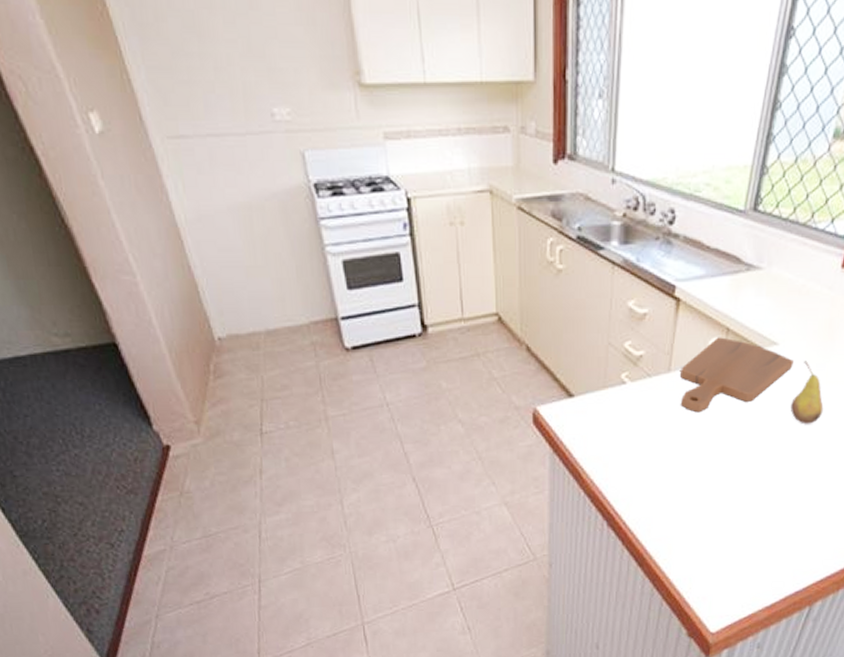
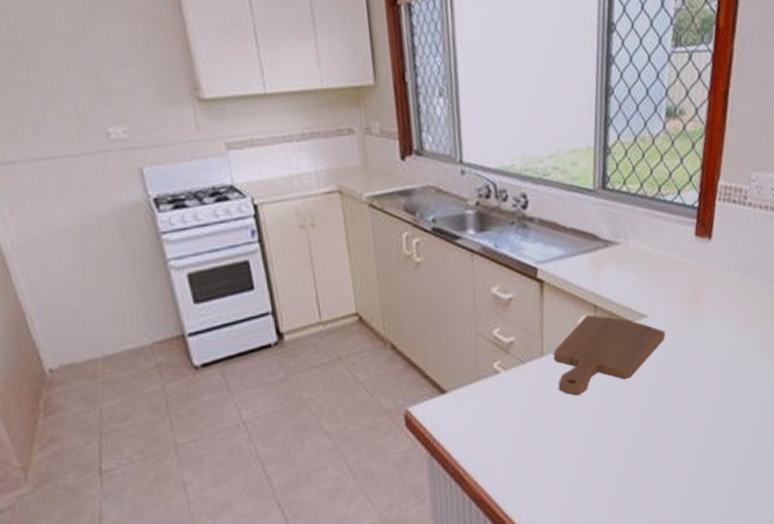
fruit: present [791,361,824,424] -> none [669,330,703,395]

